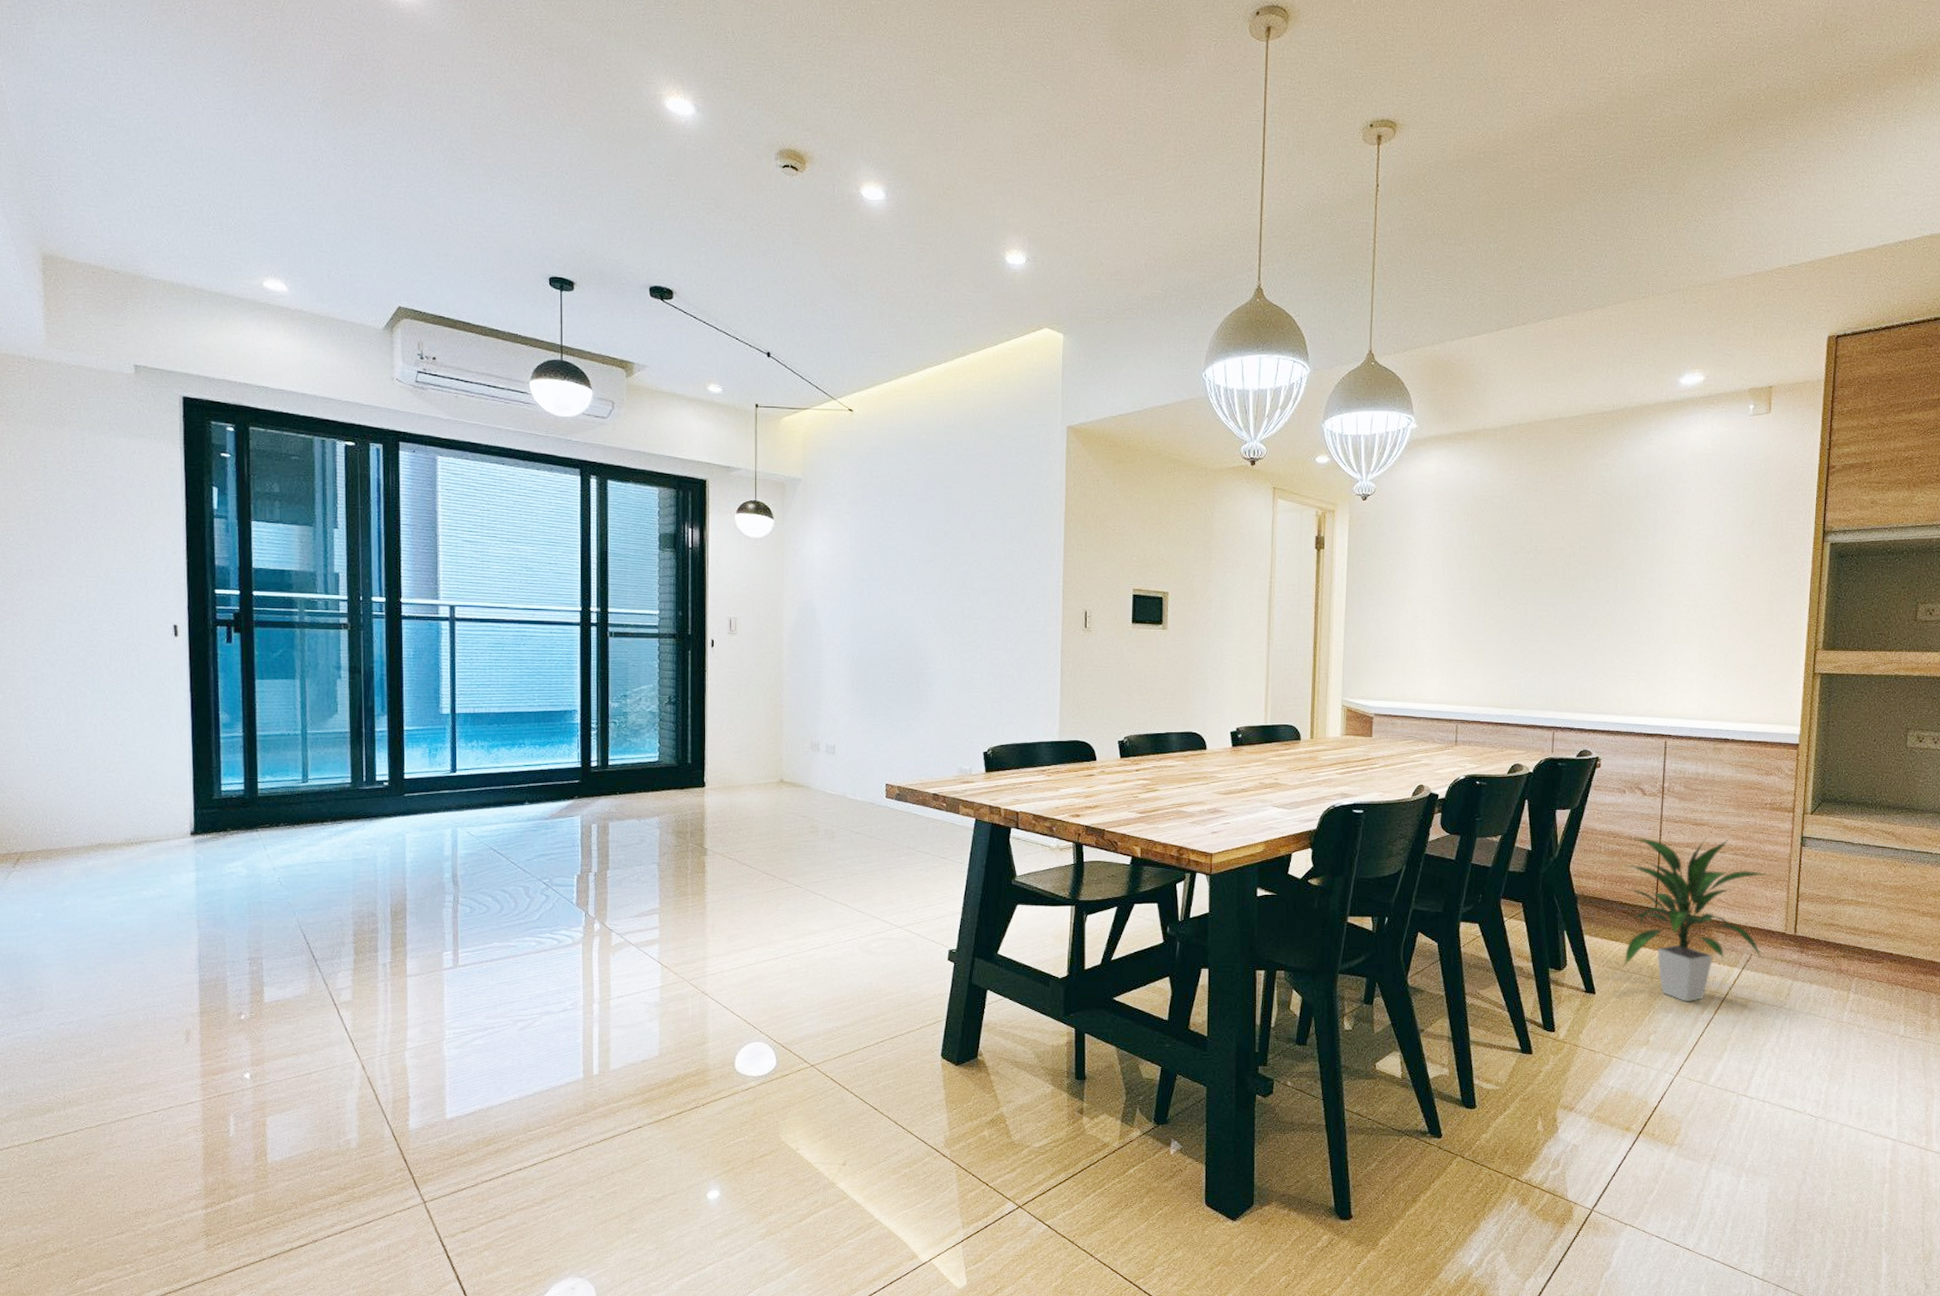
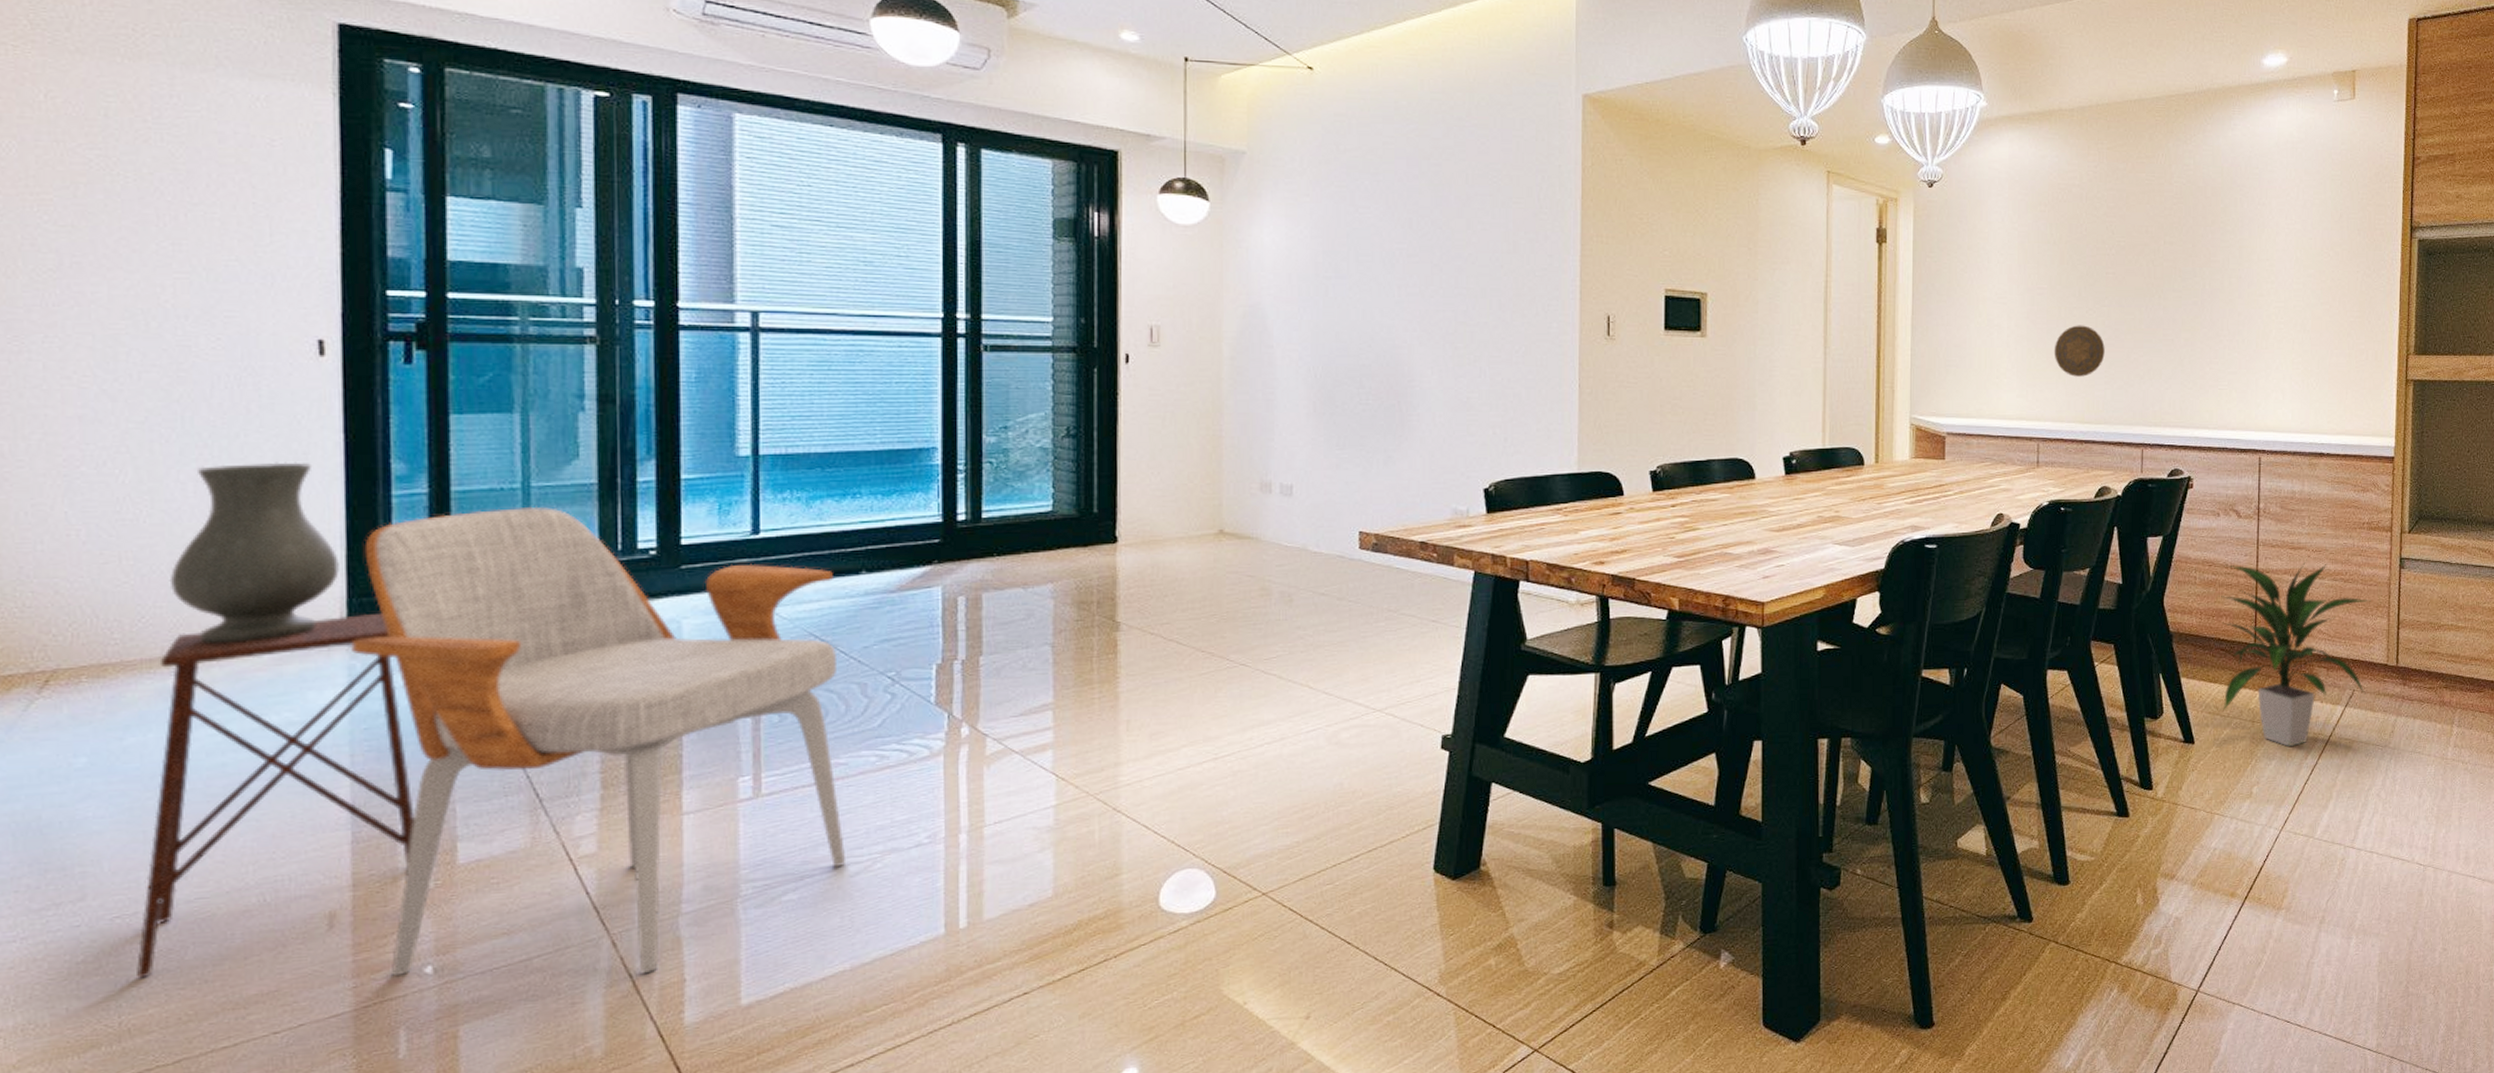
side table: none [73,820,238,1067] -> present [136,612,415,979]
vase: none [87,712,189,838] -> present [169,462,339,644]
armchair: none [196,747,516,1091] -> present [349,506,847,977]
decorative plate: none [1473,621,1521,667] -> present [2054,325,2105,377]

